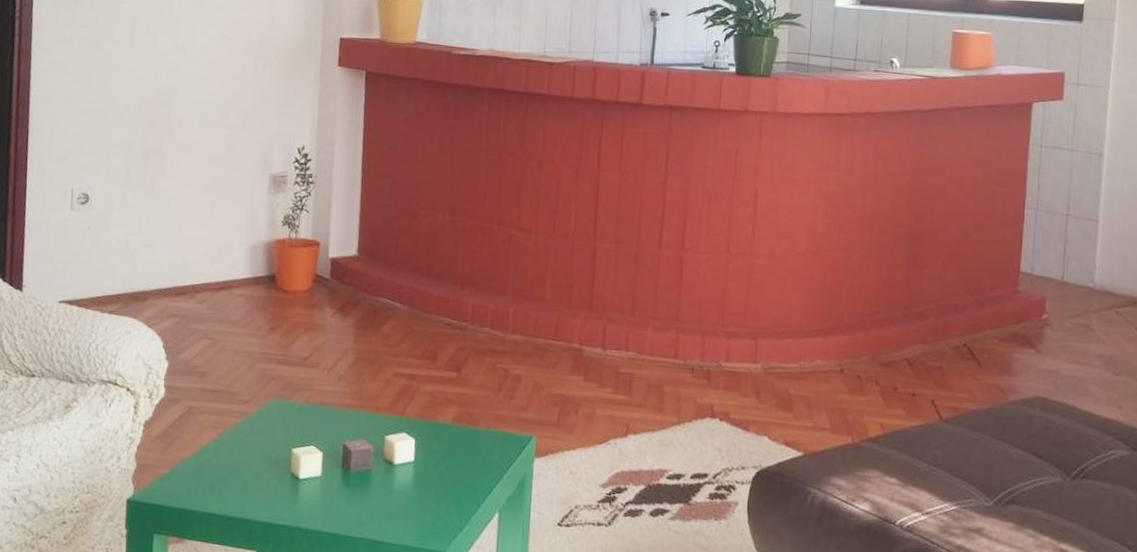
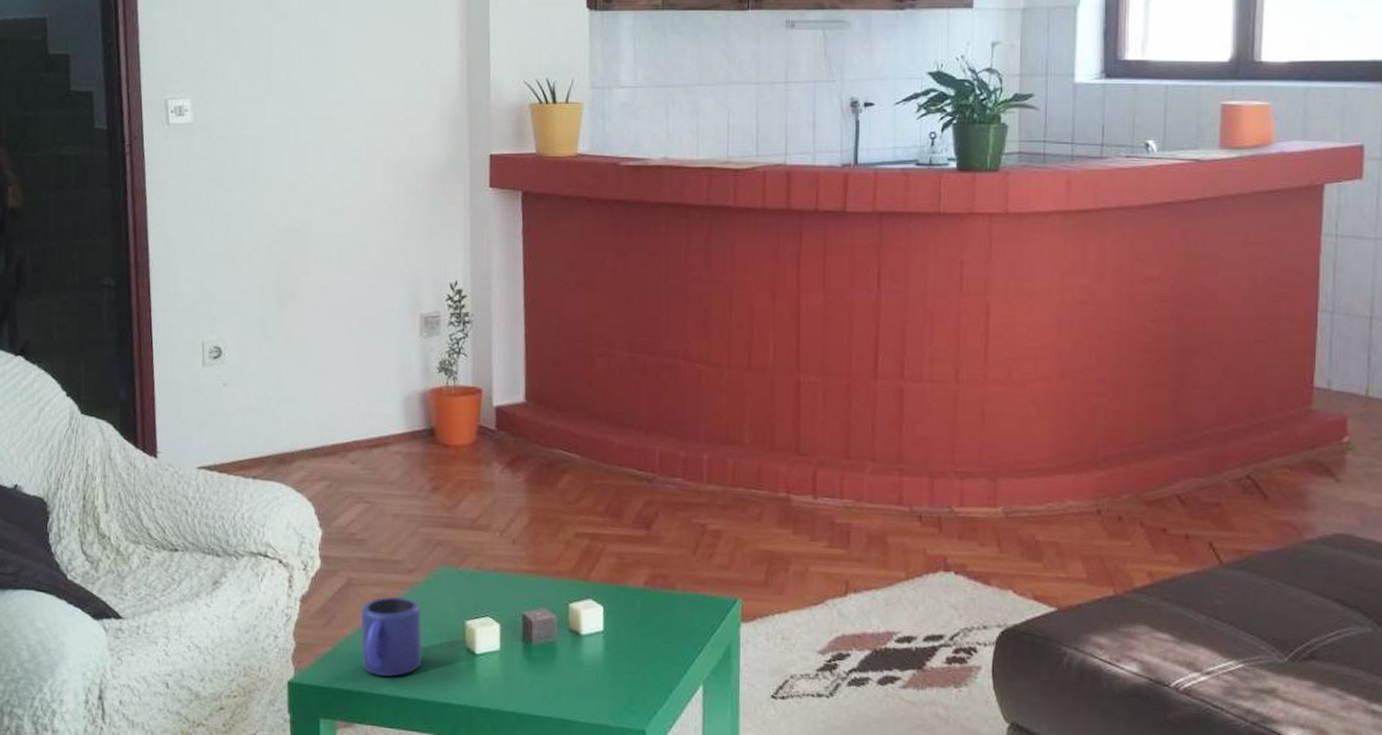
mug: none [196,425,253,498] -> present [361,597,422,678]

